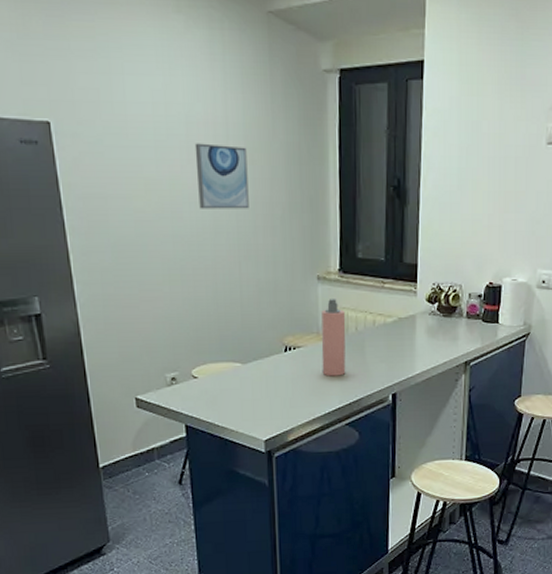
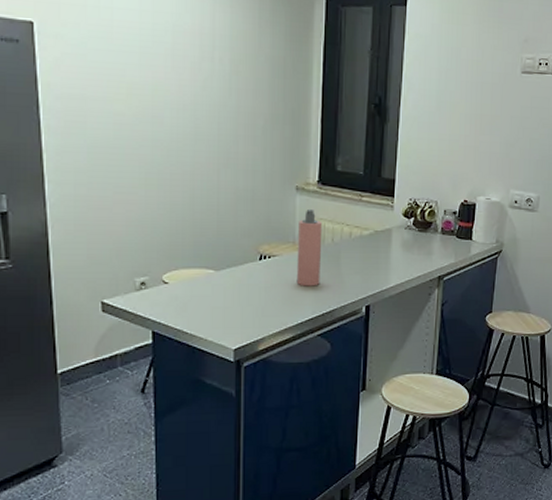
wall art: present [194,143,249,209] -> none [180,51,232,118]

